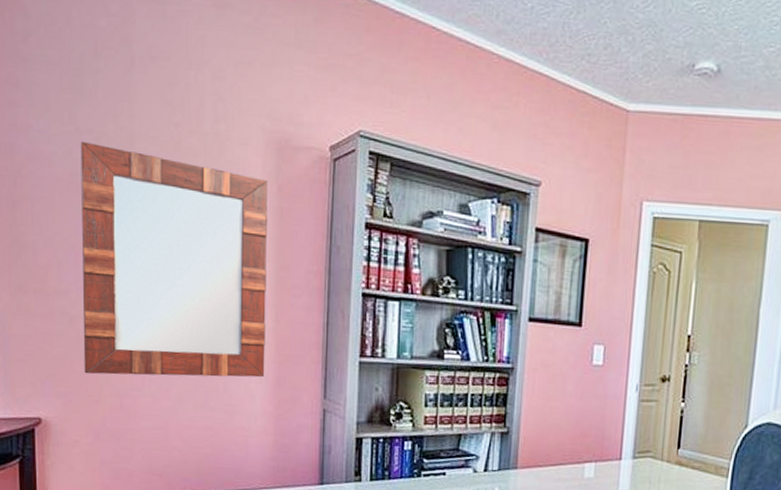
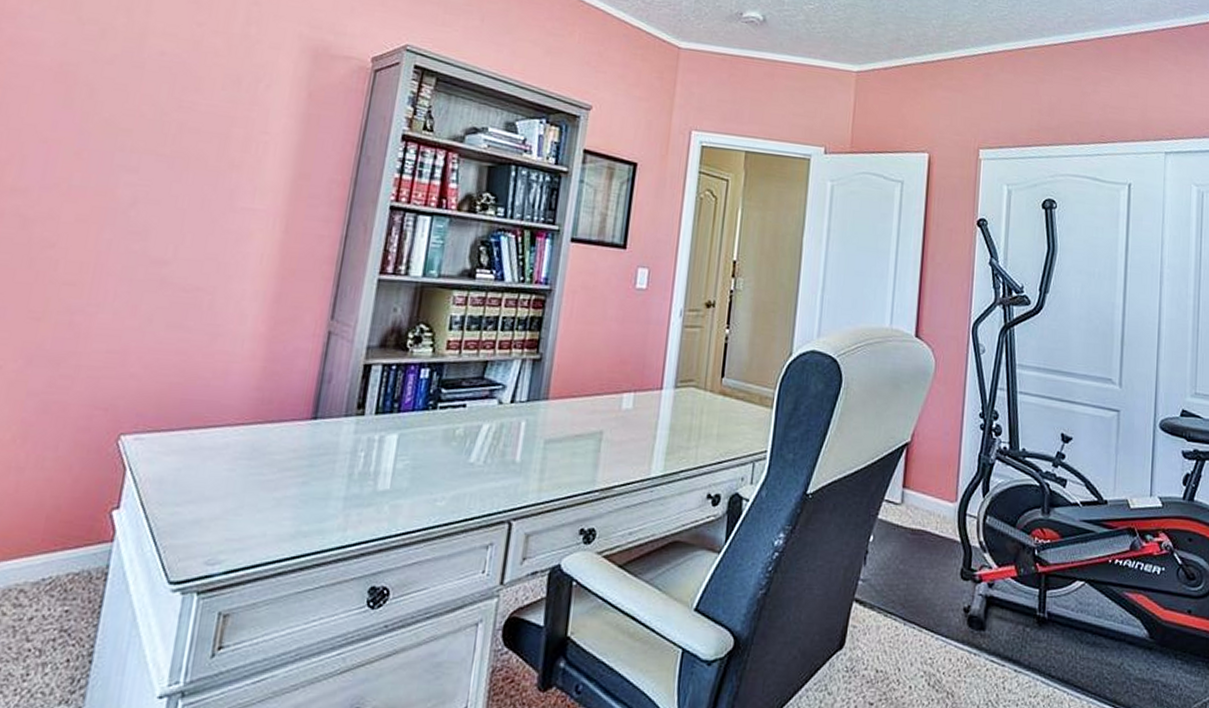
home mirror: present [80,141,268,378] -> none [28,31,297,295]

